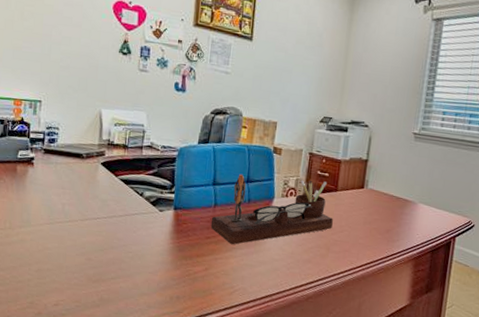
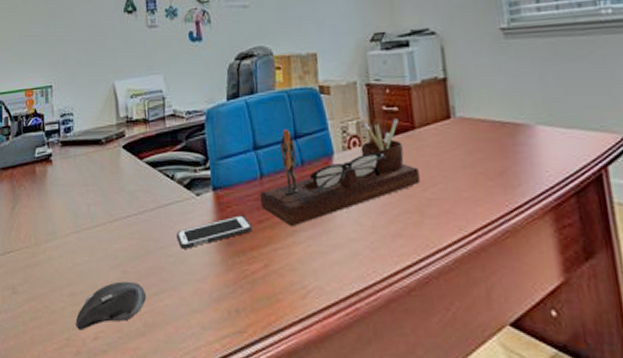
computer mouse: none [40,265,105,298] -> present [75,281,147,331]
cell phone: none [137,231,201,249] -> present [176,215,252,249]

